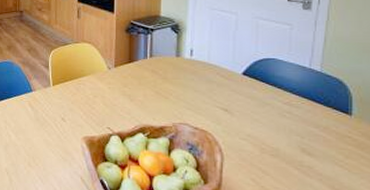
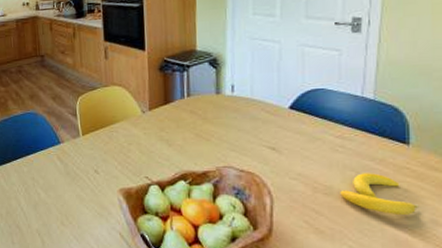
banana: none [286,138,359,181] -> present [340,173,420,216]

